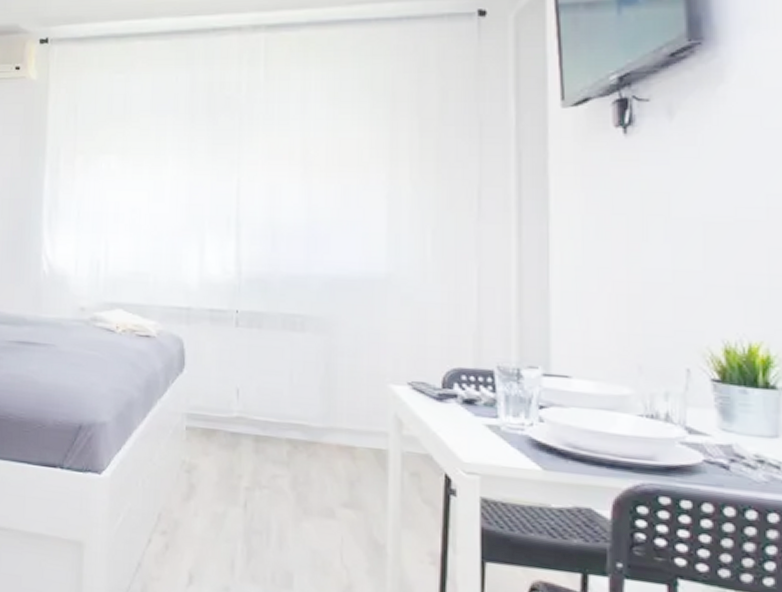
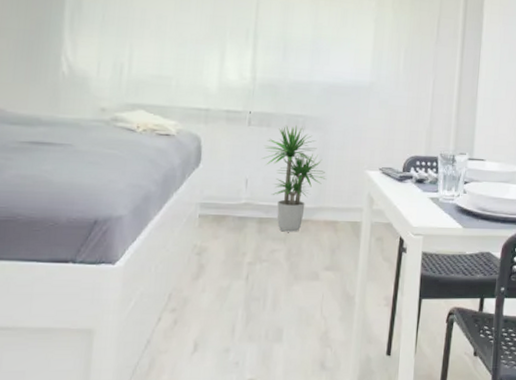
potted plant: none [253,326,336,456] -> present [261,125,326,232]

